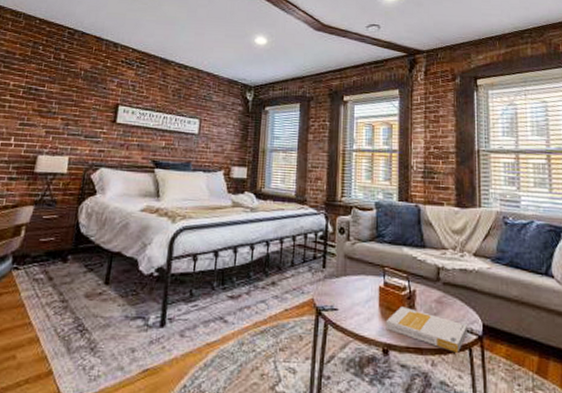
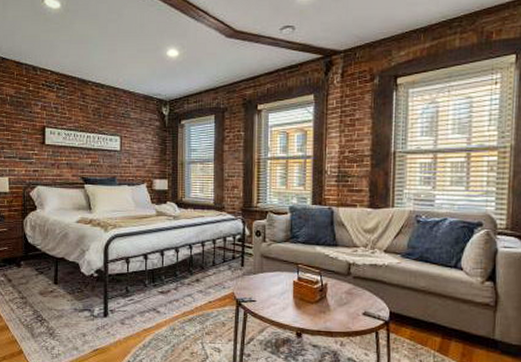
book: present [385,306,467,353] -> none [299,297,375,335]

